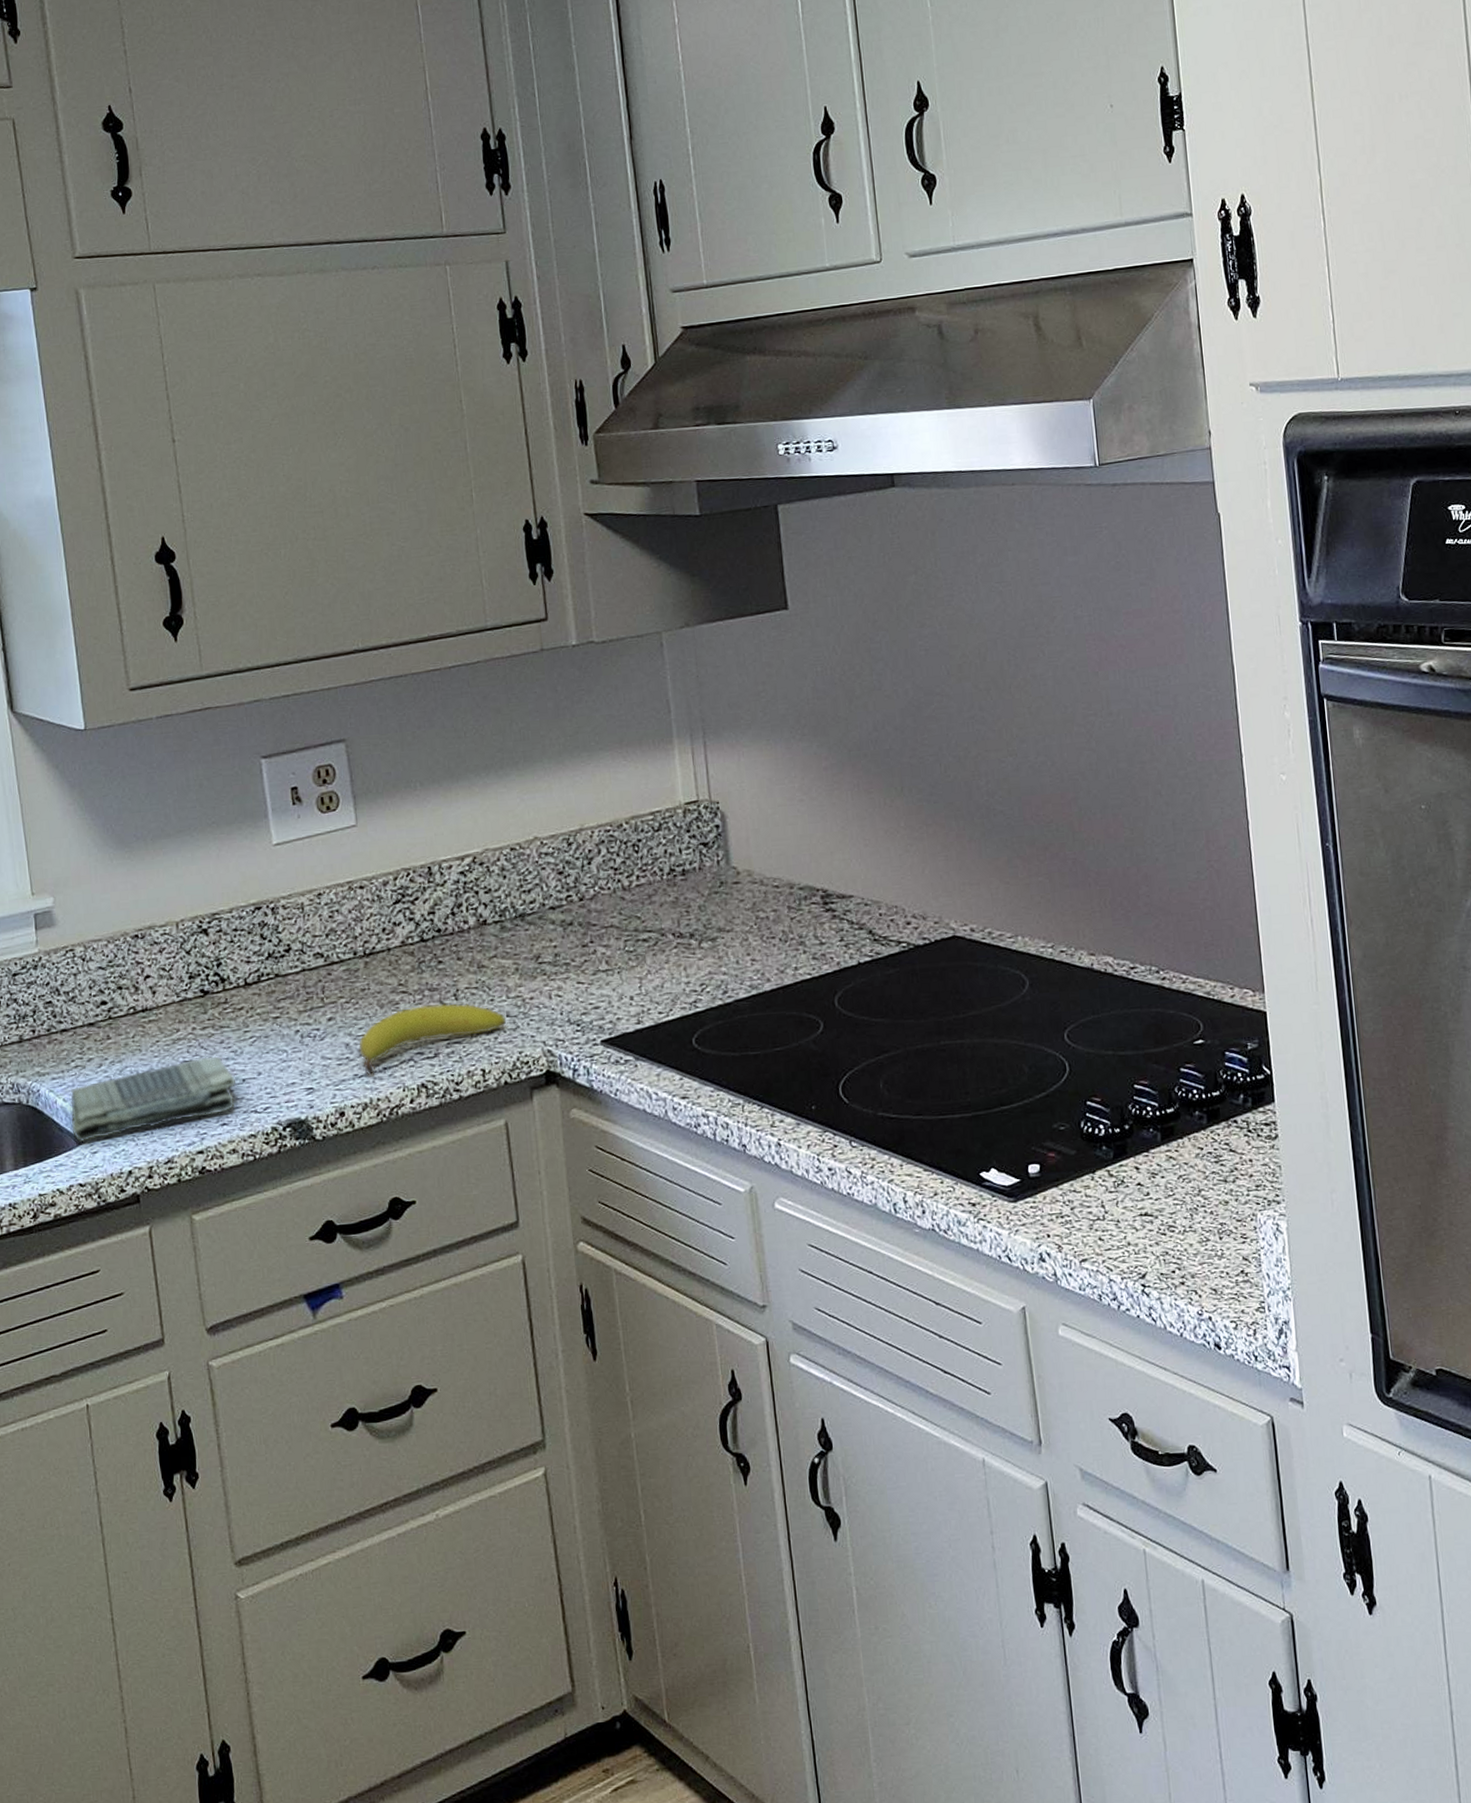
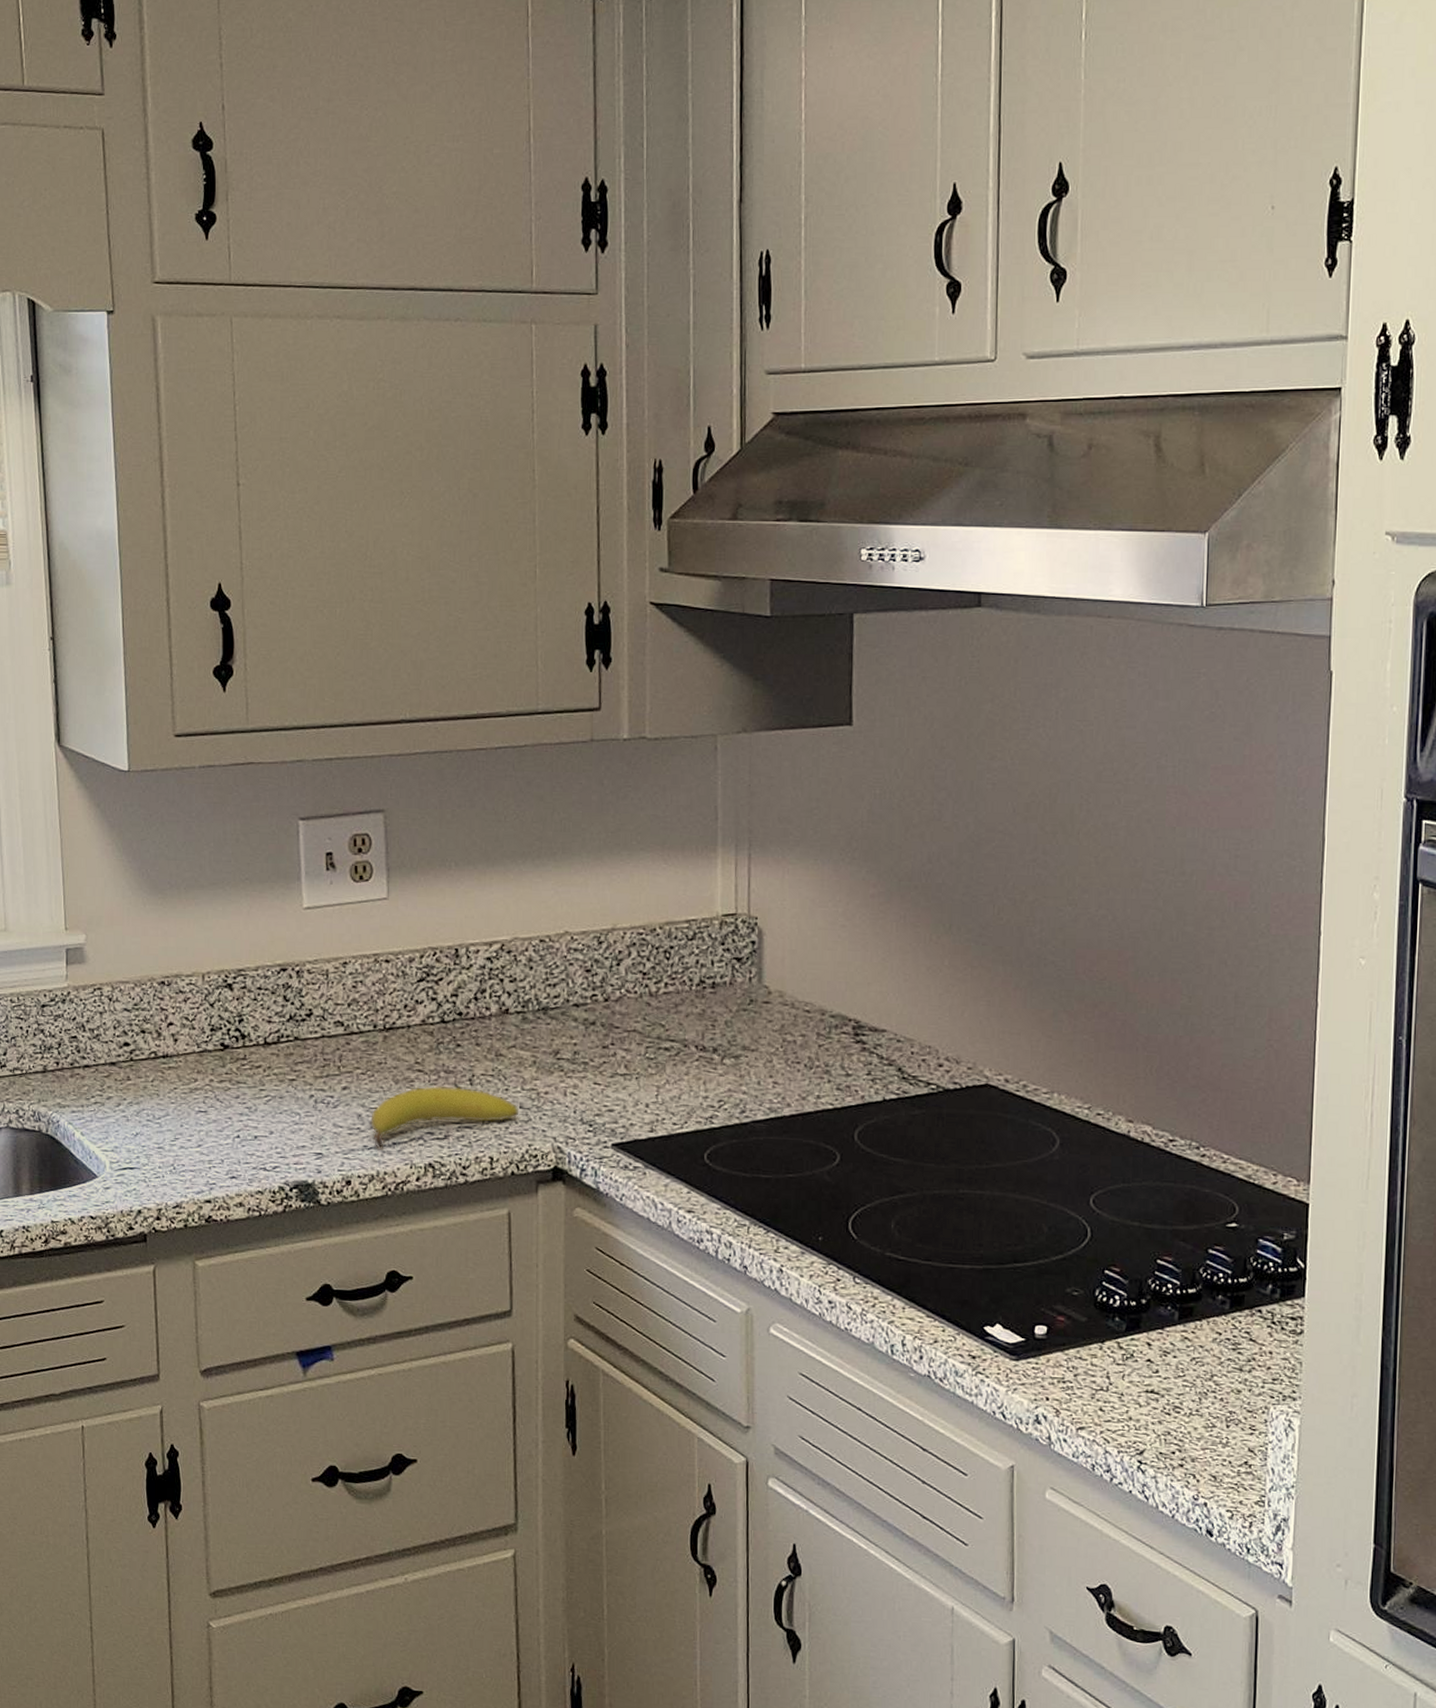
dish towel: present [70,1056,237,1143] -> none [87,1109,248,1177]

